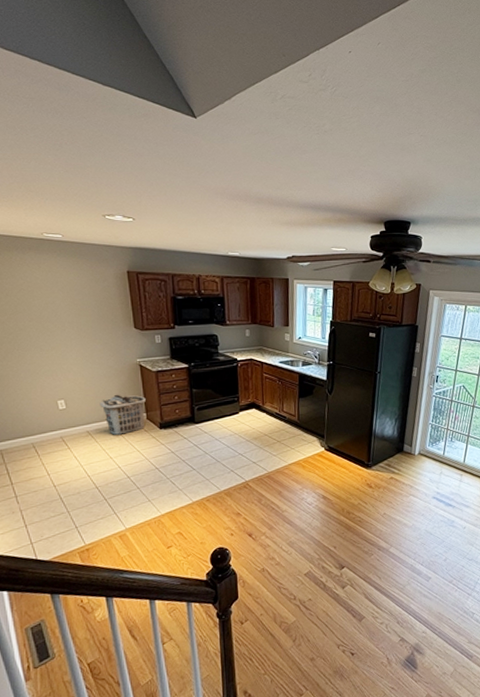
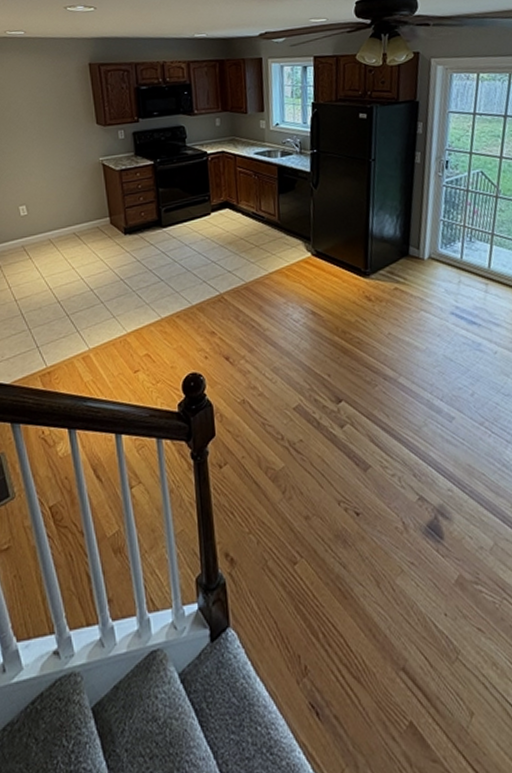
clothes hamper: present [99,394,146,435] -> none [61,197,109,243]

